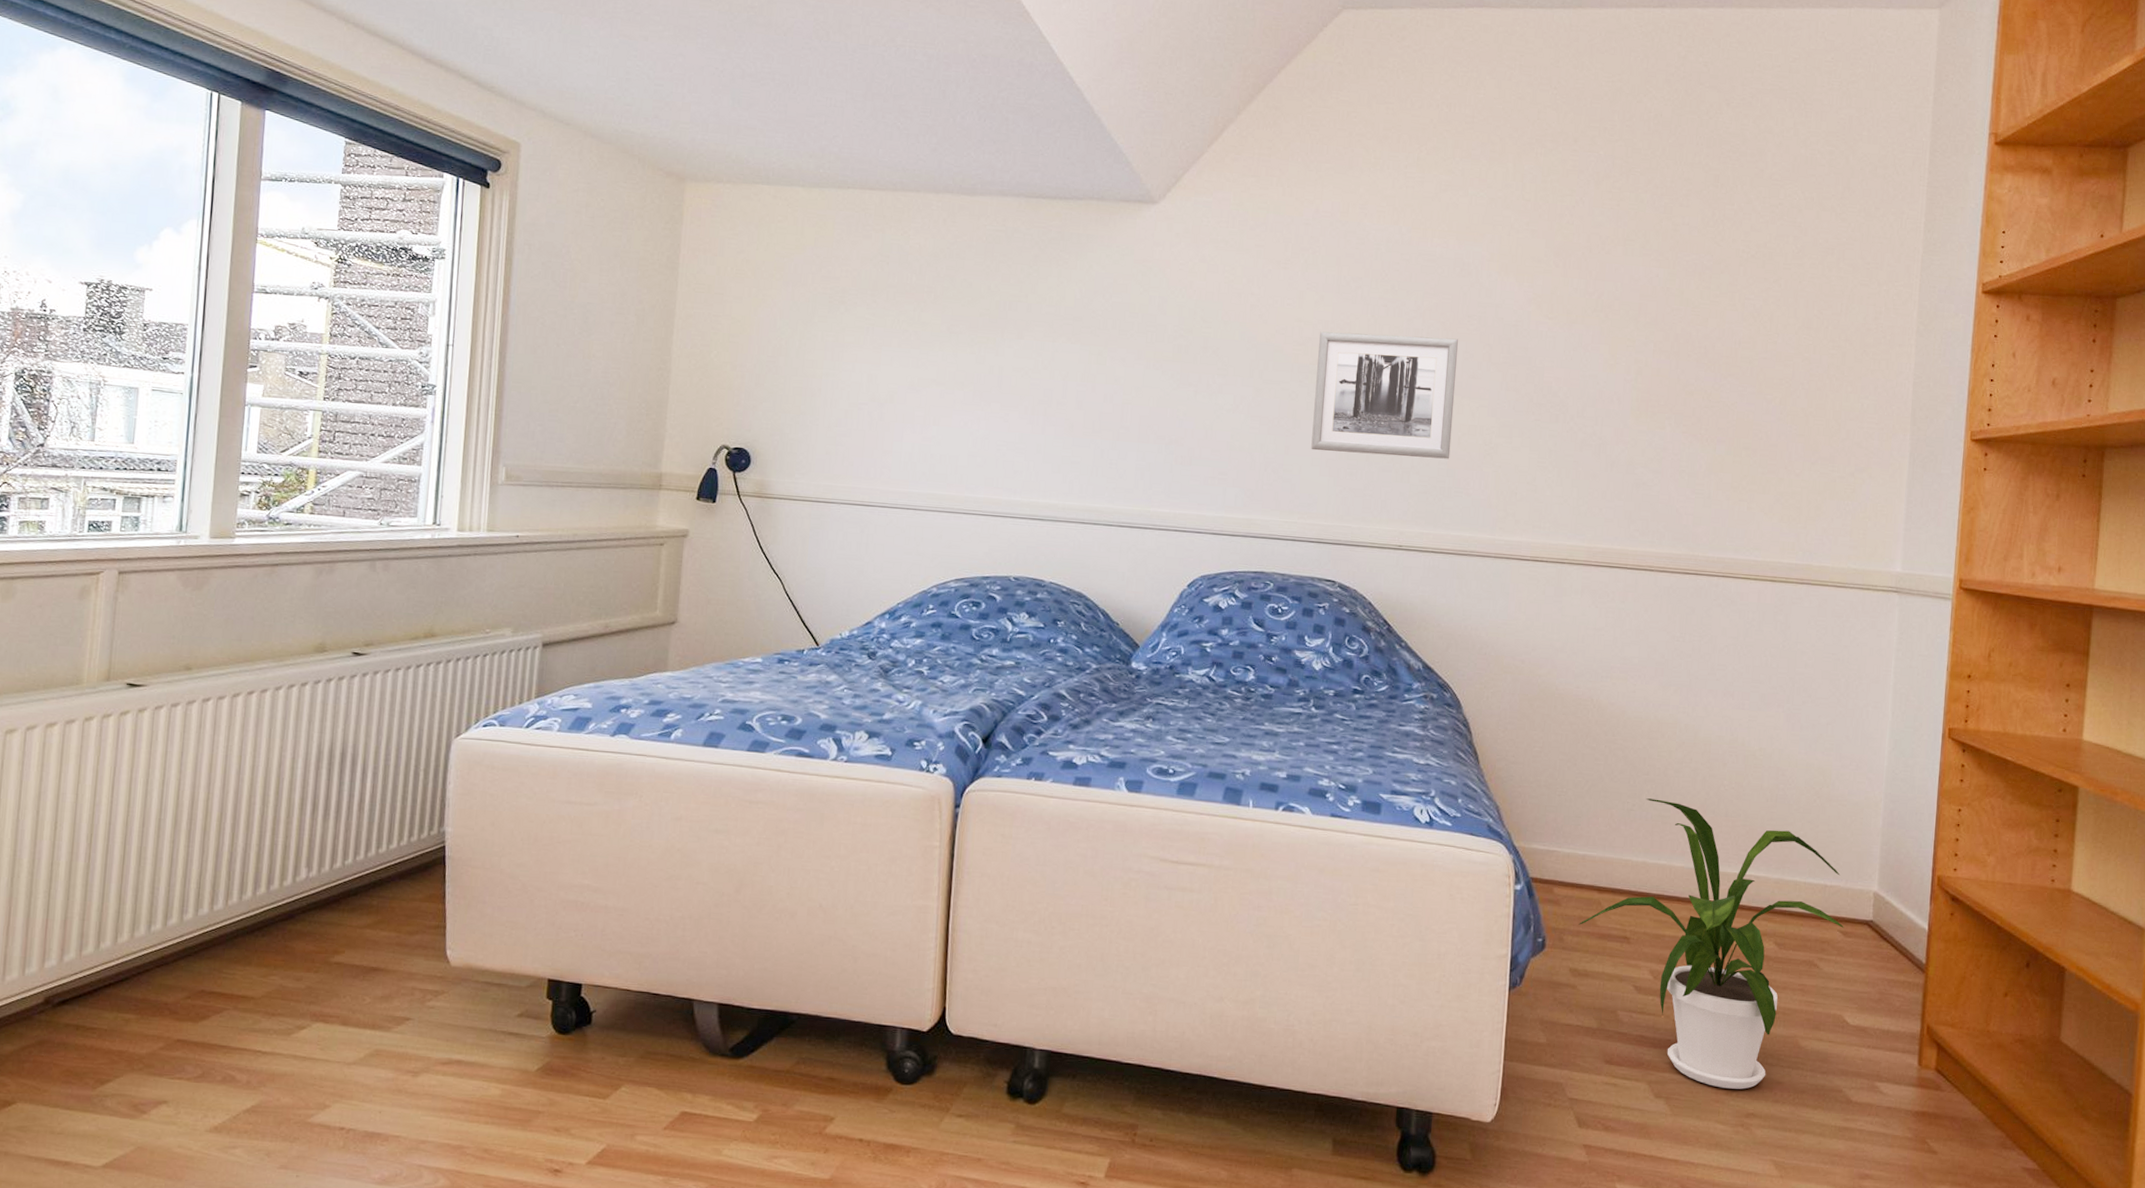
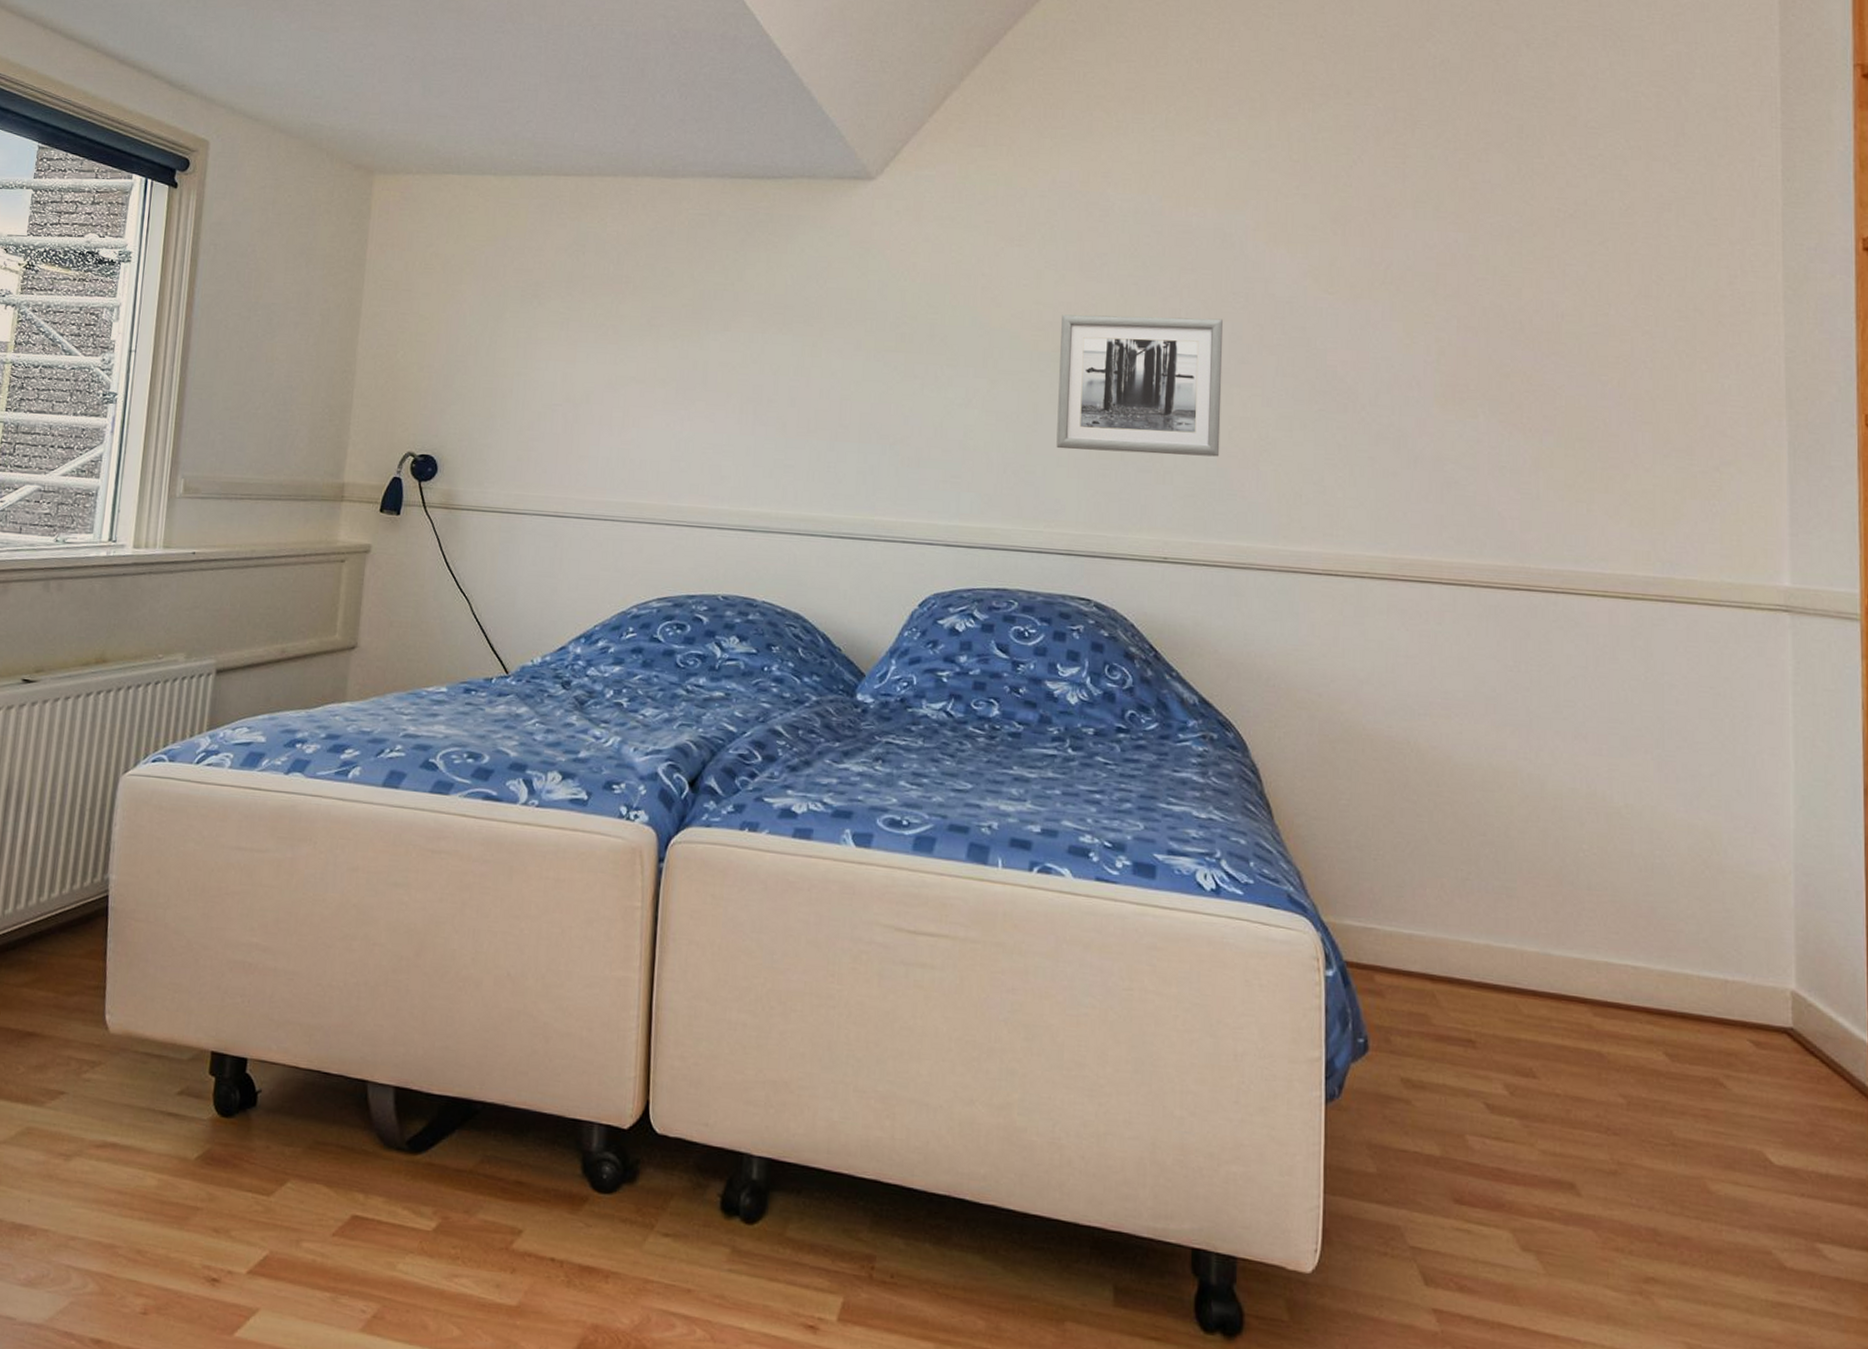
house plant: present [1579,798,1844,1089] -> none [1409,865,1755,1245]

